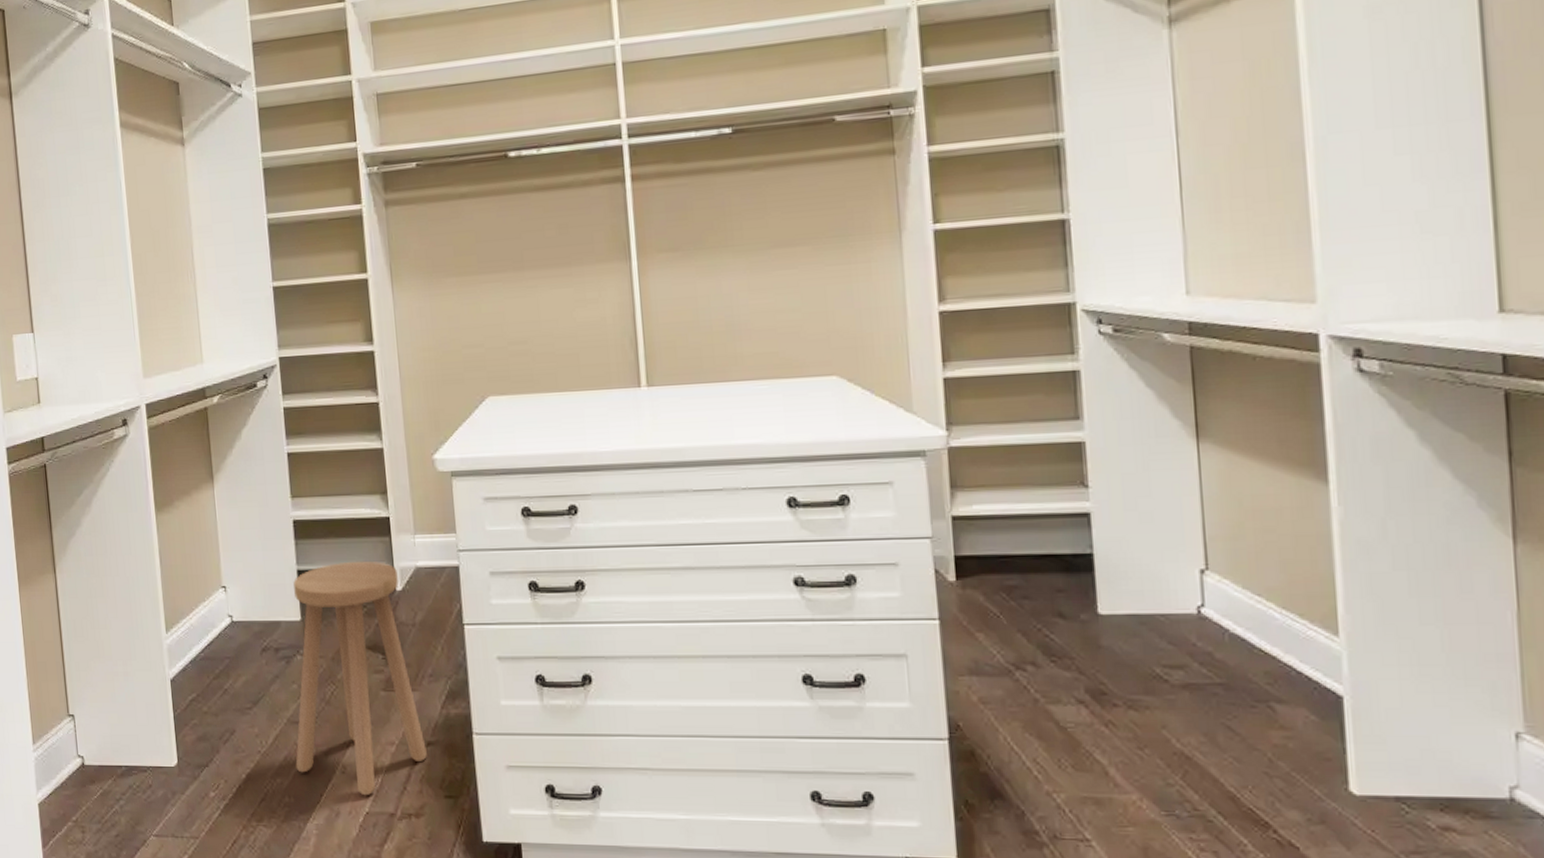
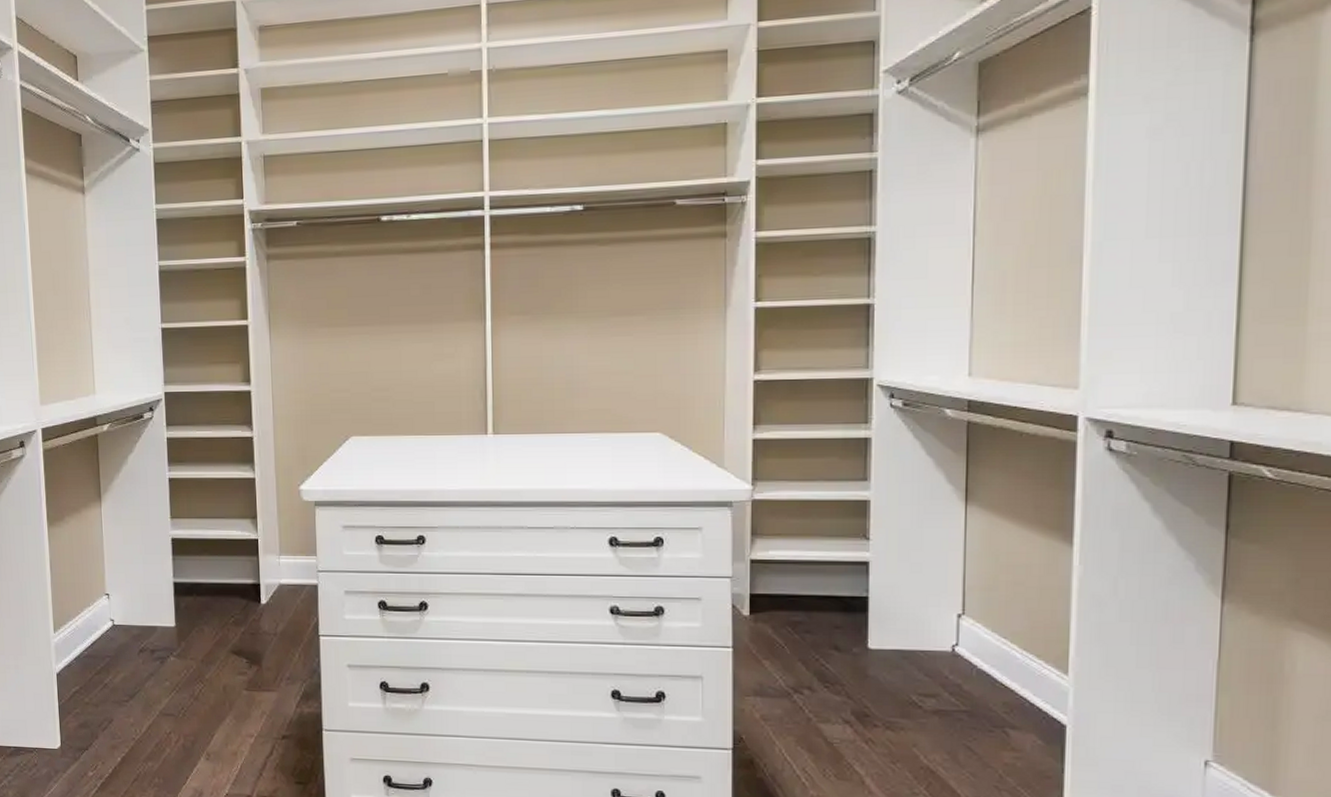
stool: present [293,561,427,796] -> none [165,576,282,780]

